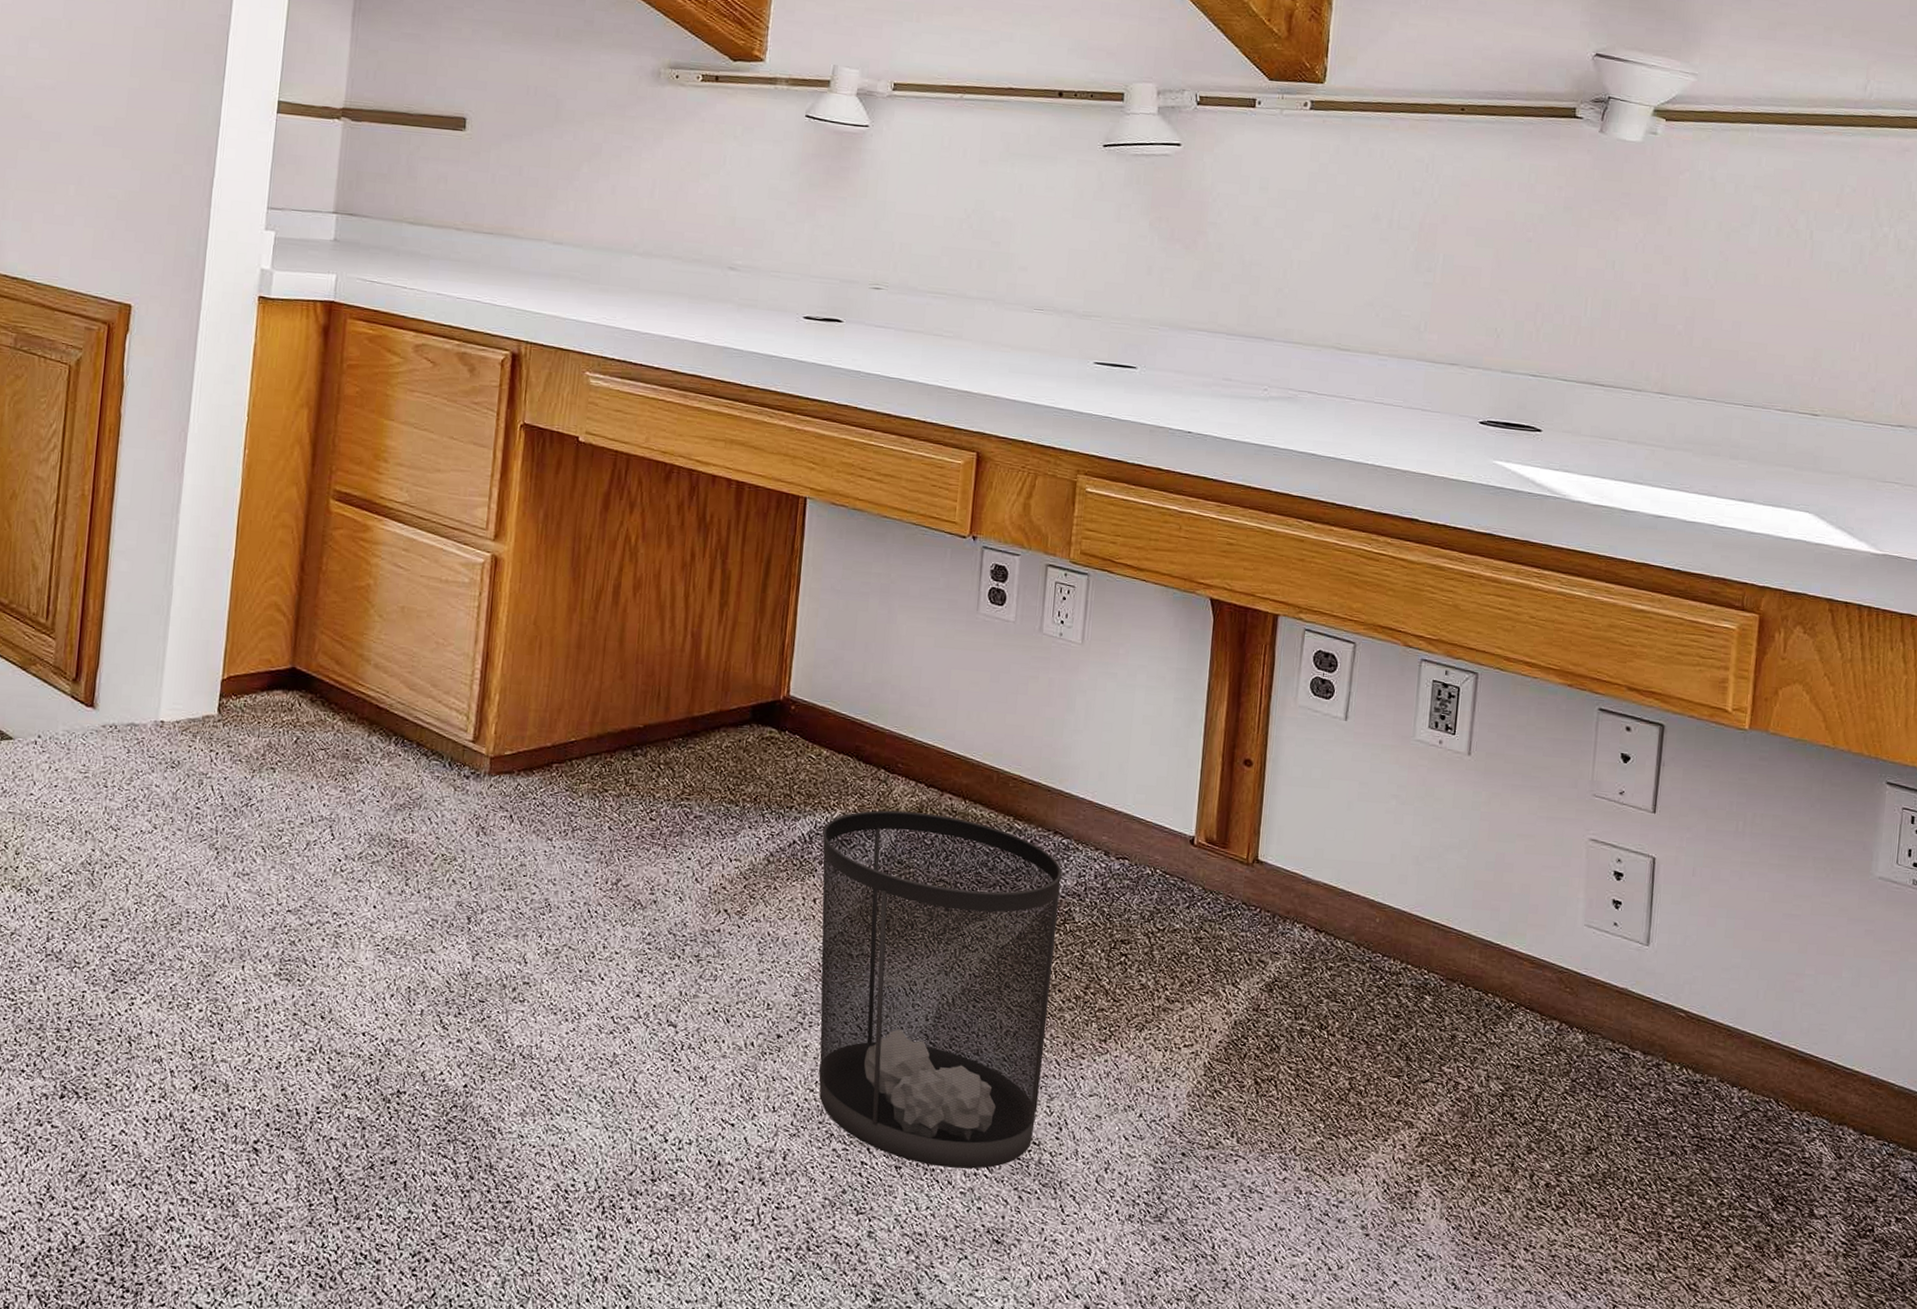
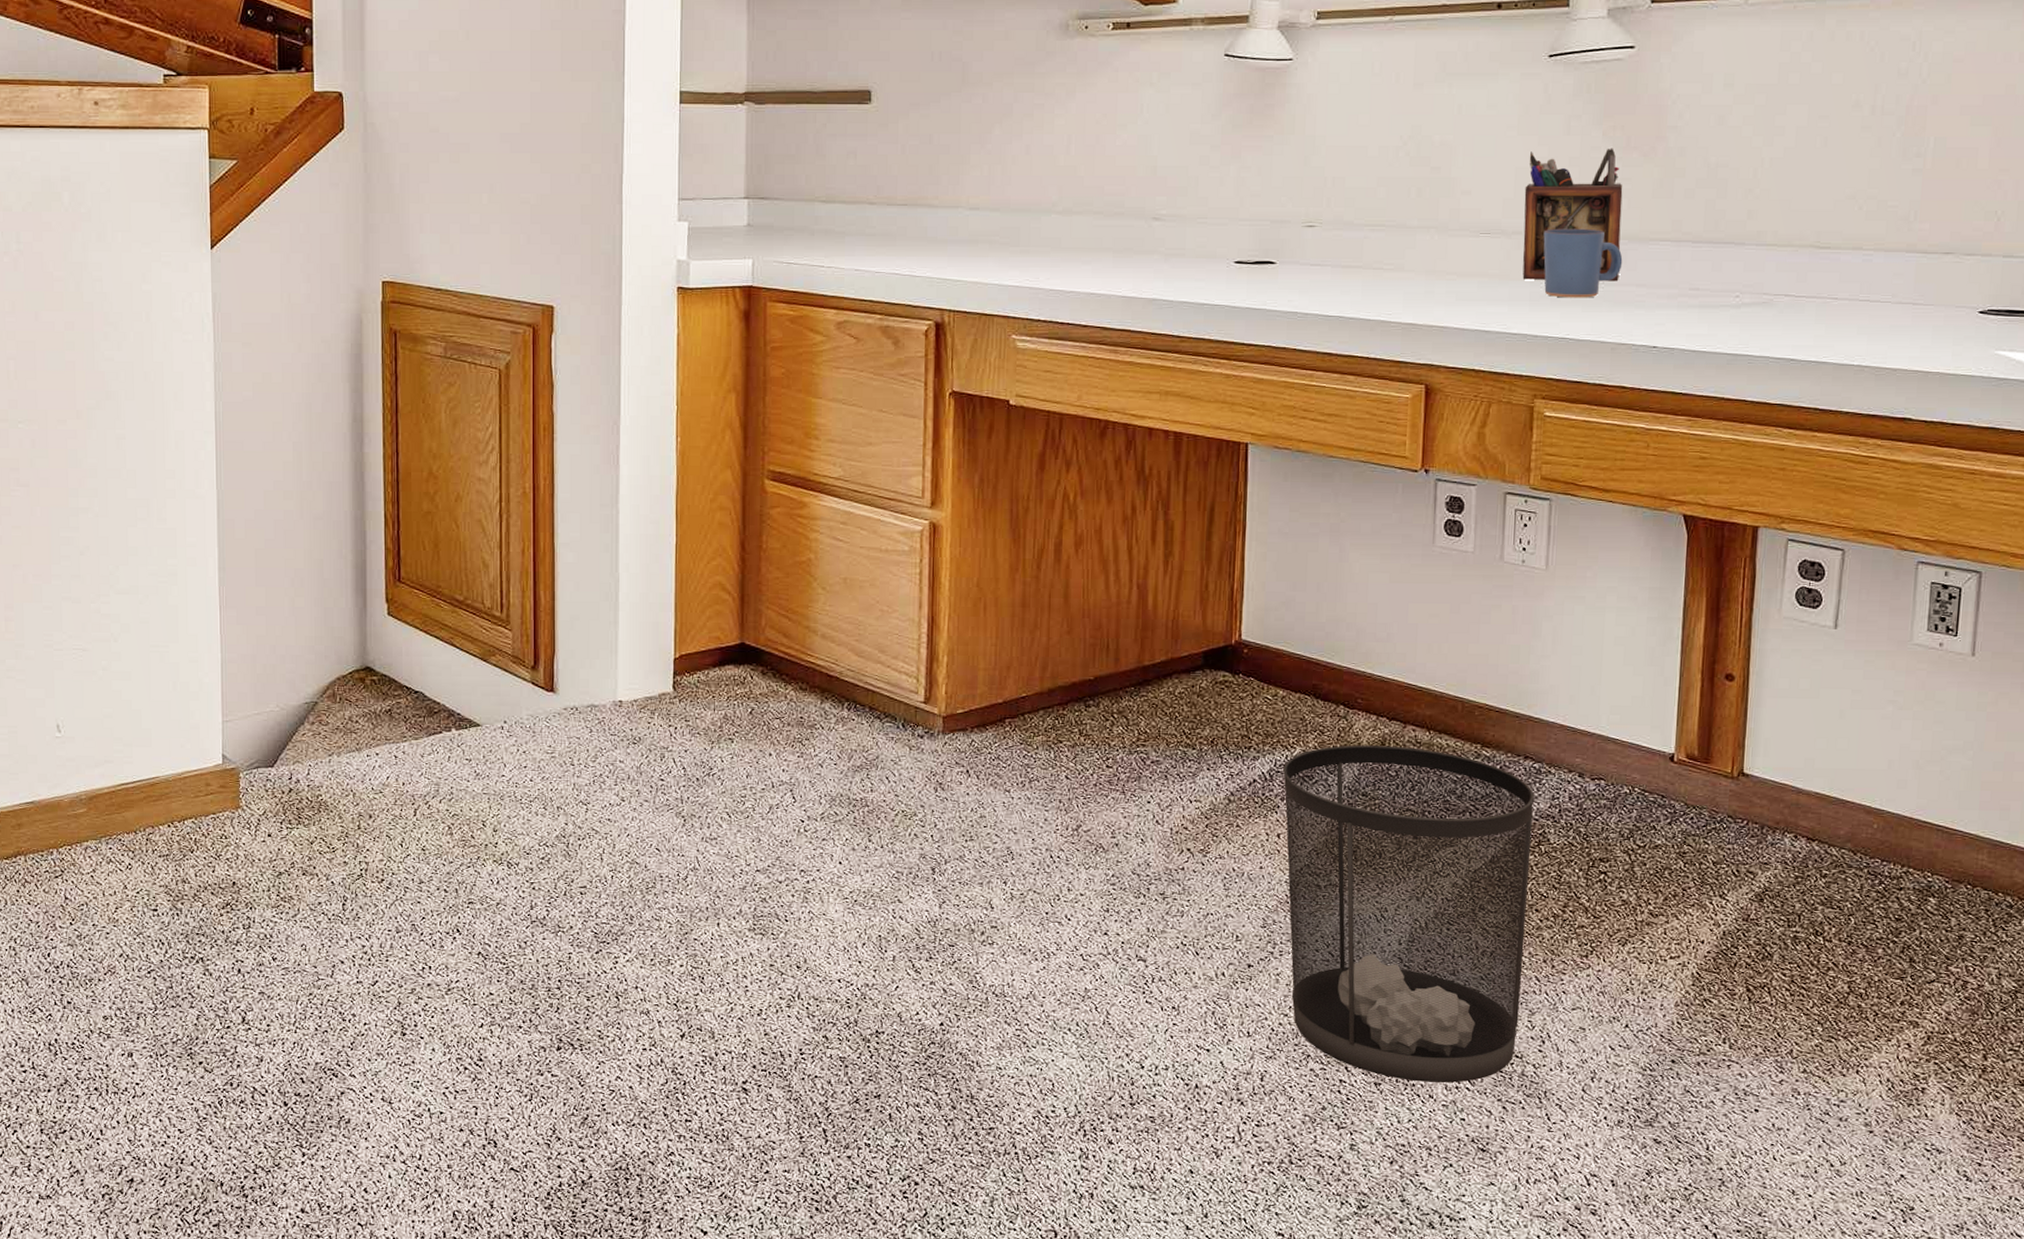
desk organizer: none [1071,234,1166,366] -> present [1522,148,1623,282]
mug: none [1091,310,1164,380] -> present [1543,228,1623,298]

